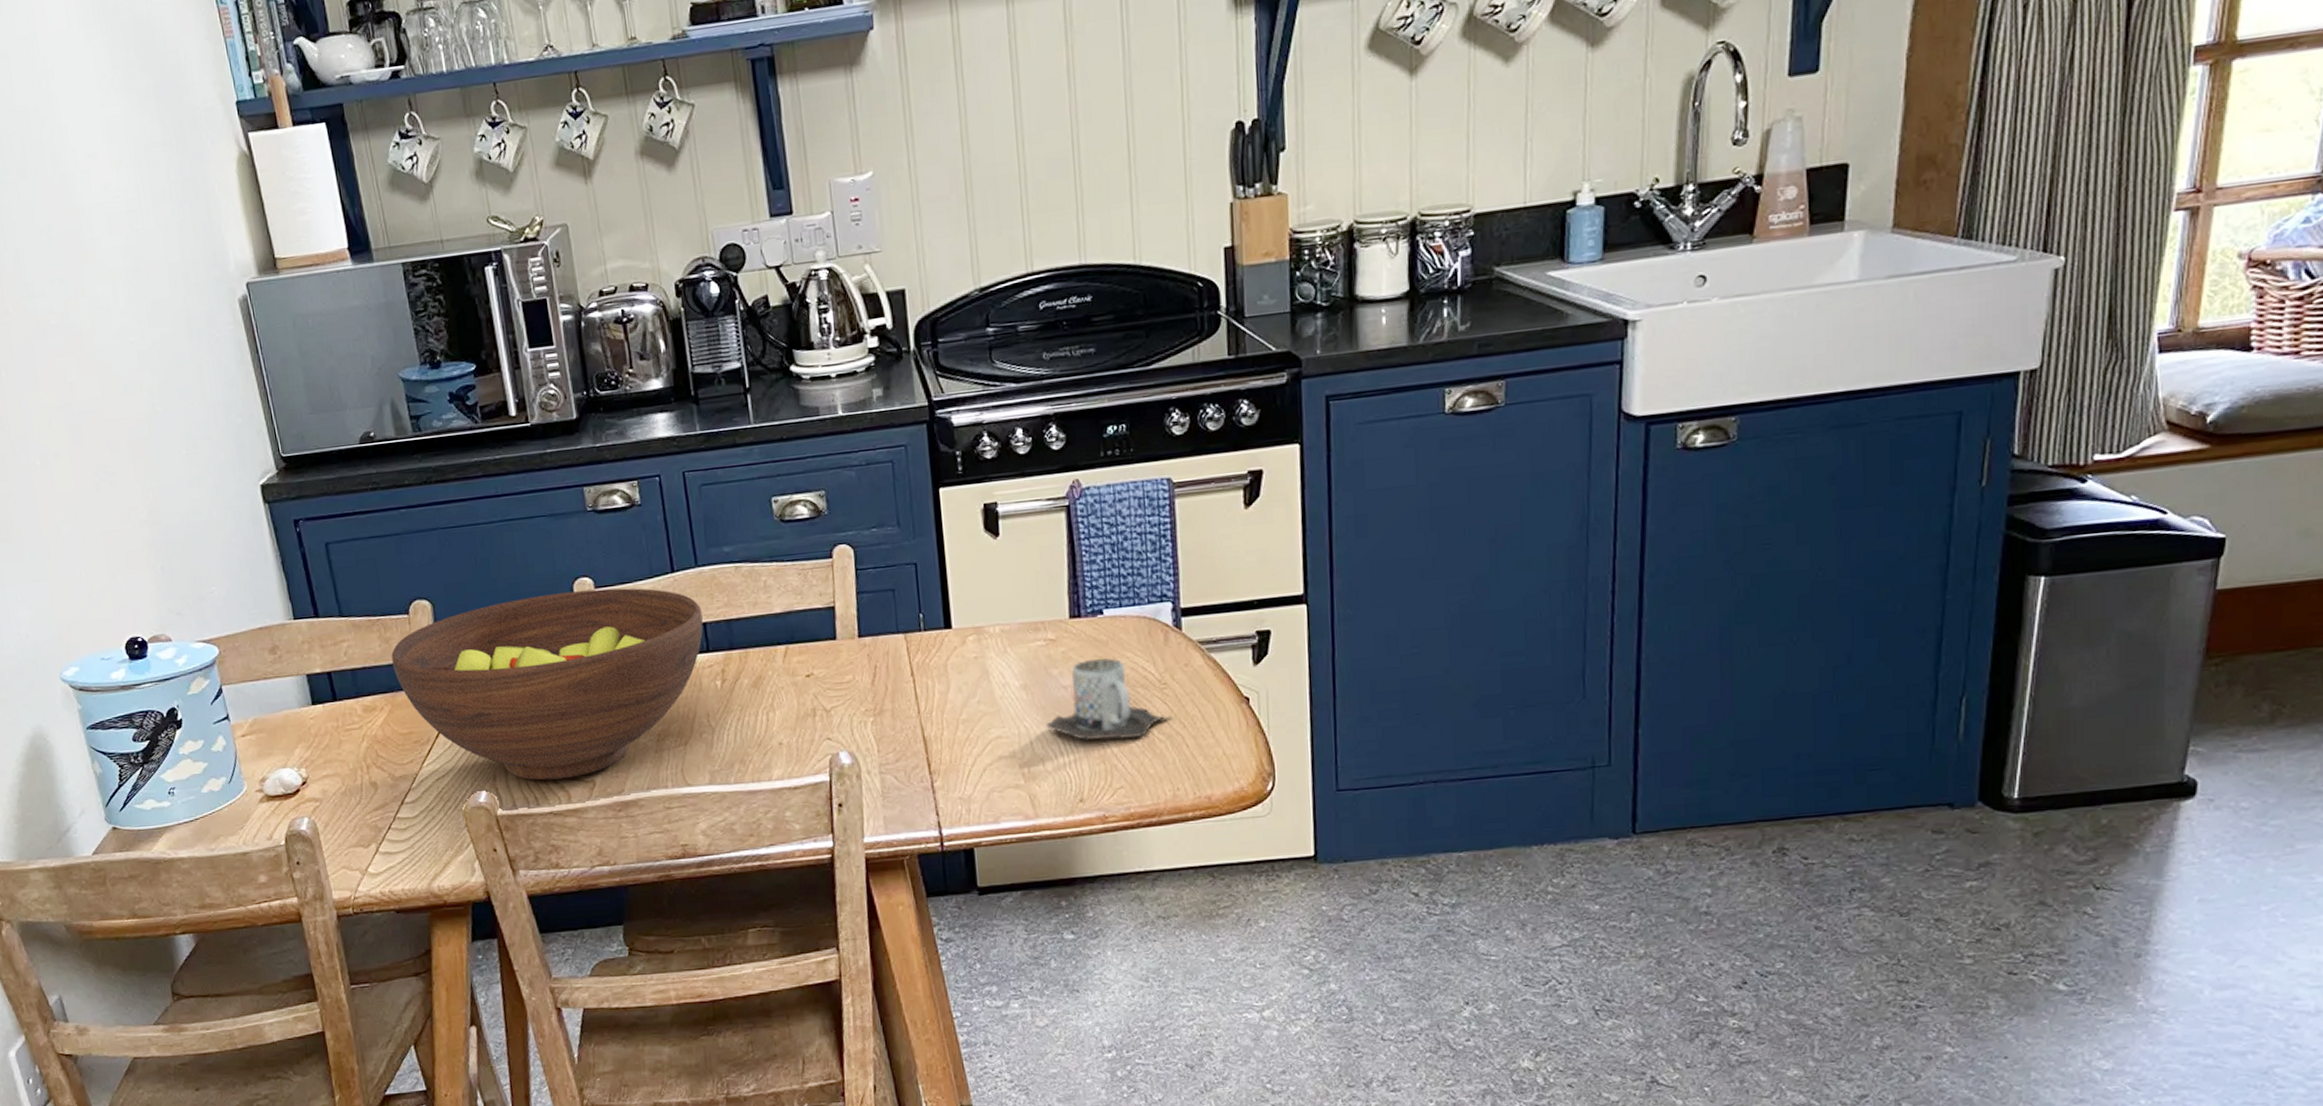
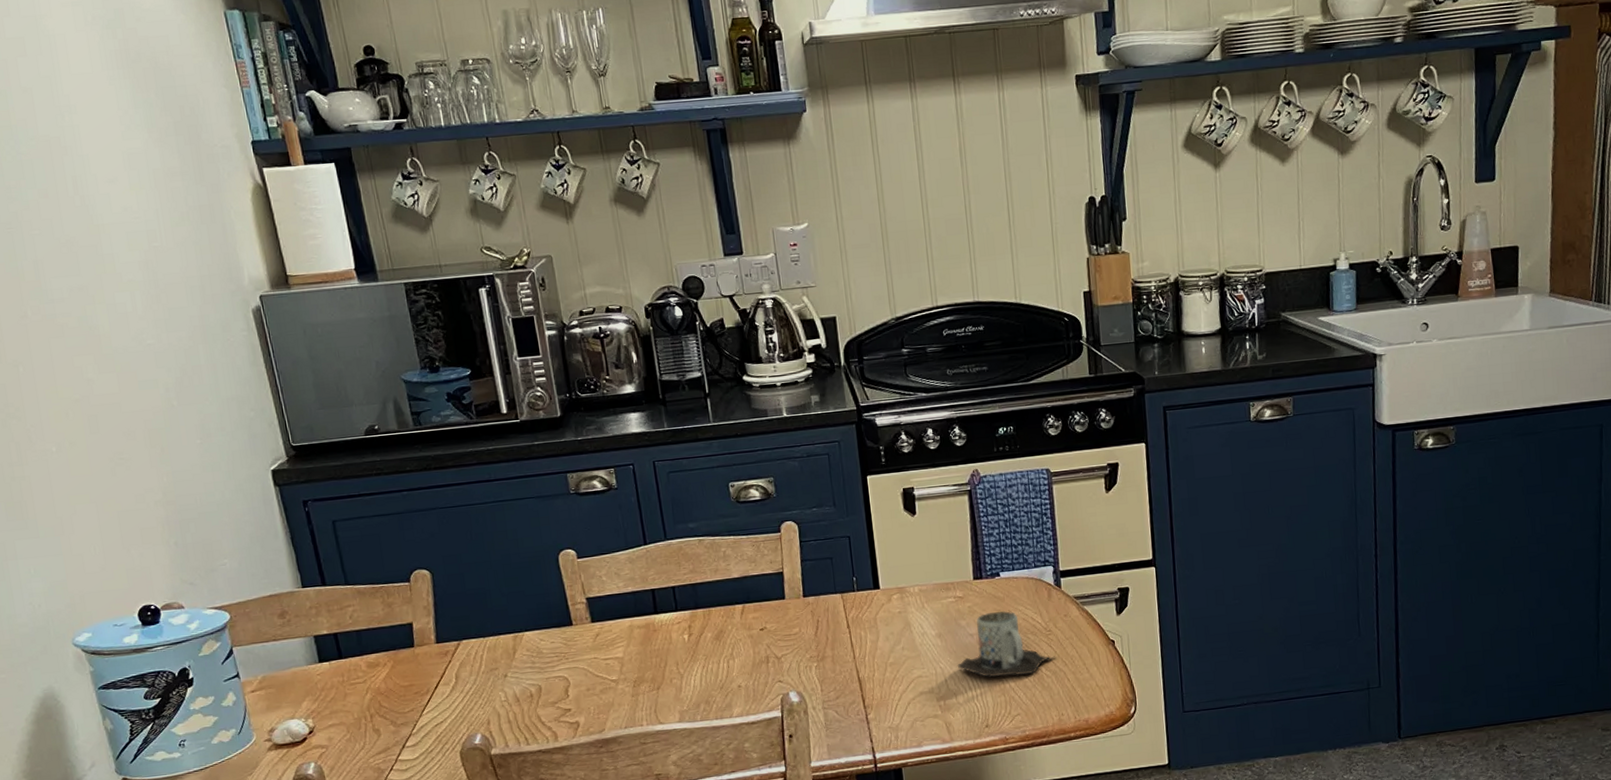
fruit bowl: present [391,588,703,780] -> none [394,558,672,723]

